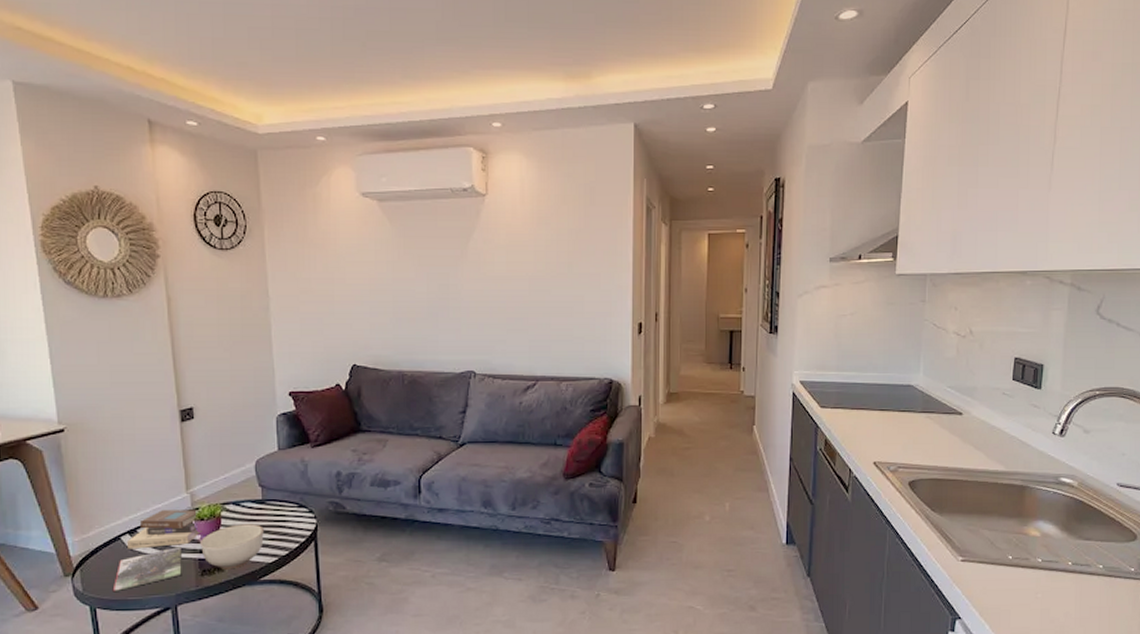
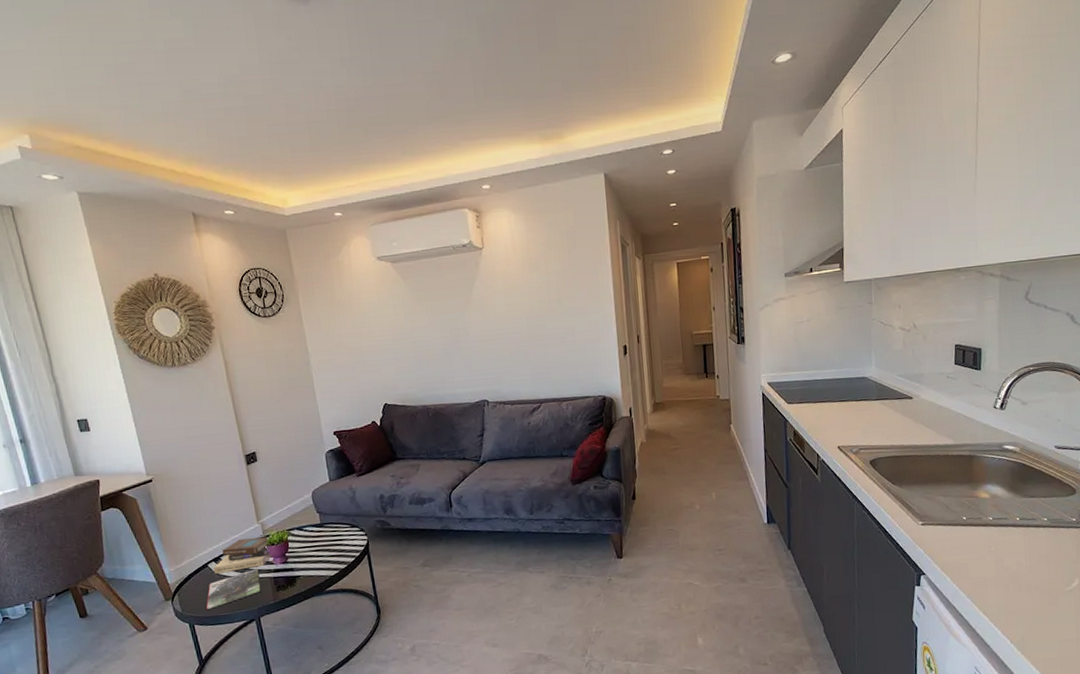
bowl: present [199,524,264,570] -> none [272,544,326,584]

